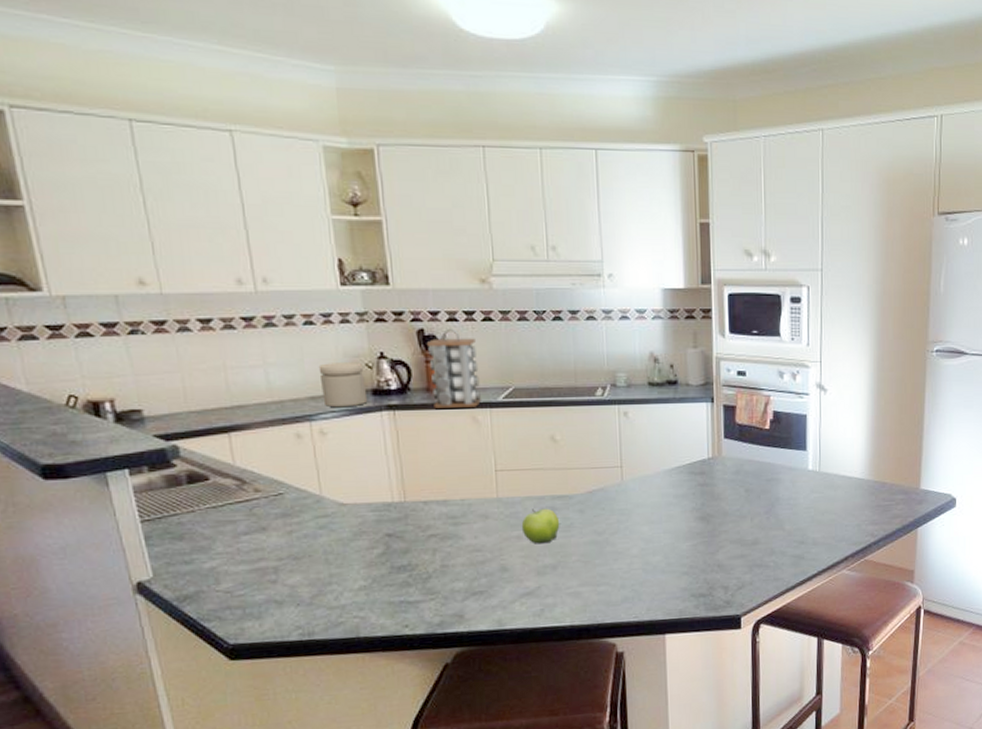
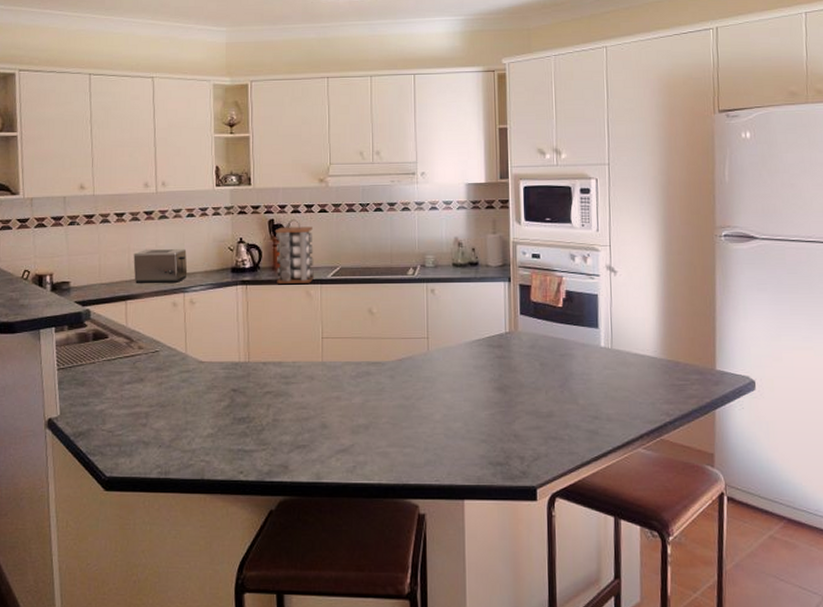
toaster: none [232,366,313,412] -> present [133,249,188,284]
jar: present [318,362,368,408] -> none [194,246,228,282]
fruit: present [521,508,560,544] -> none [340,373,373,405]

